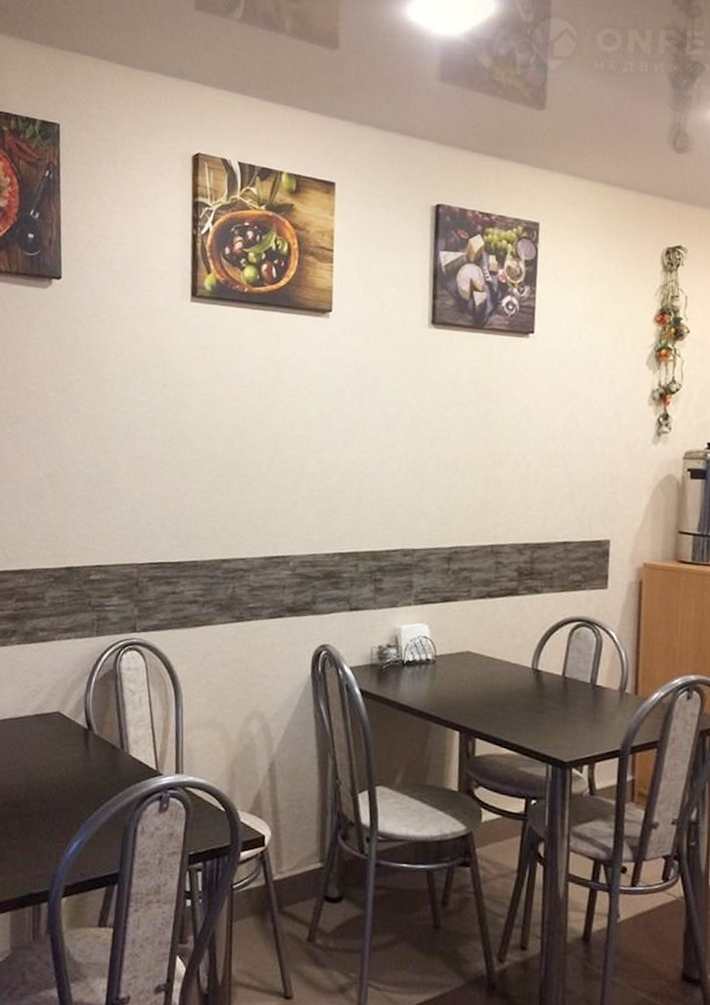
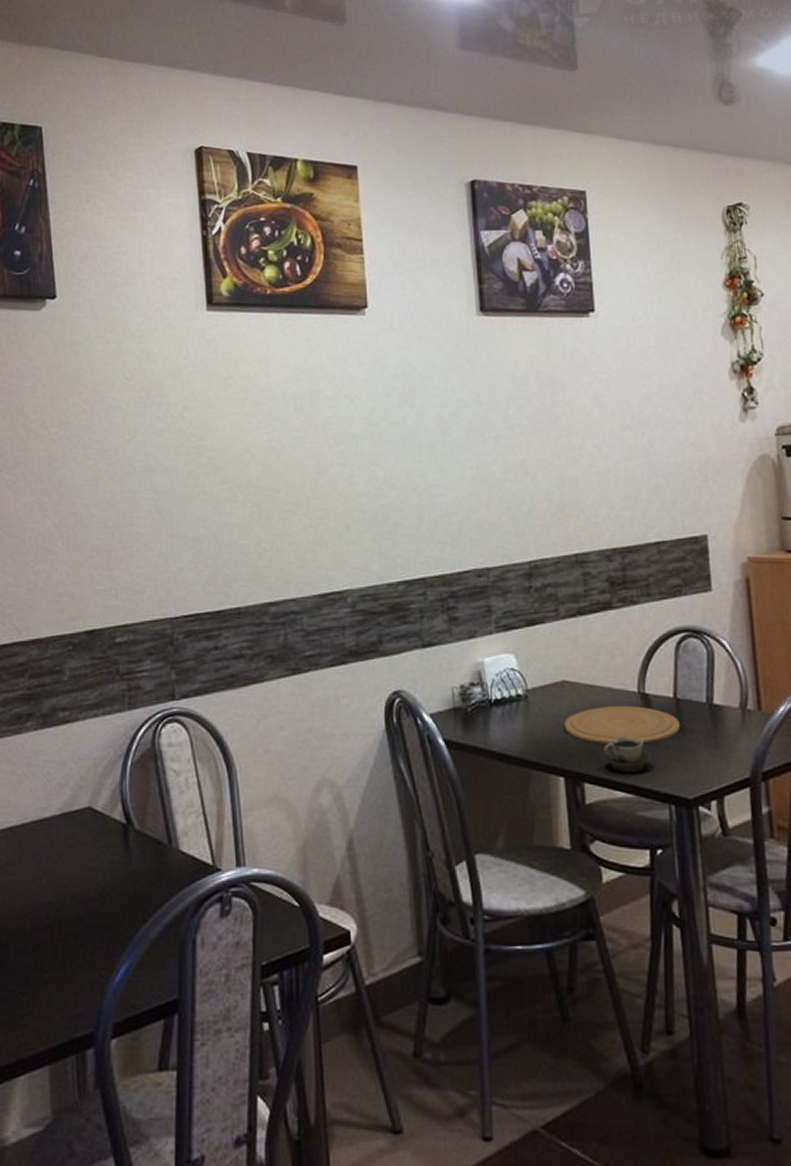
plate: none [464,677,566,711] -> present [564,706,681,743]
cup: none [494,703,538,734] -> present [602,737,653,772]

